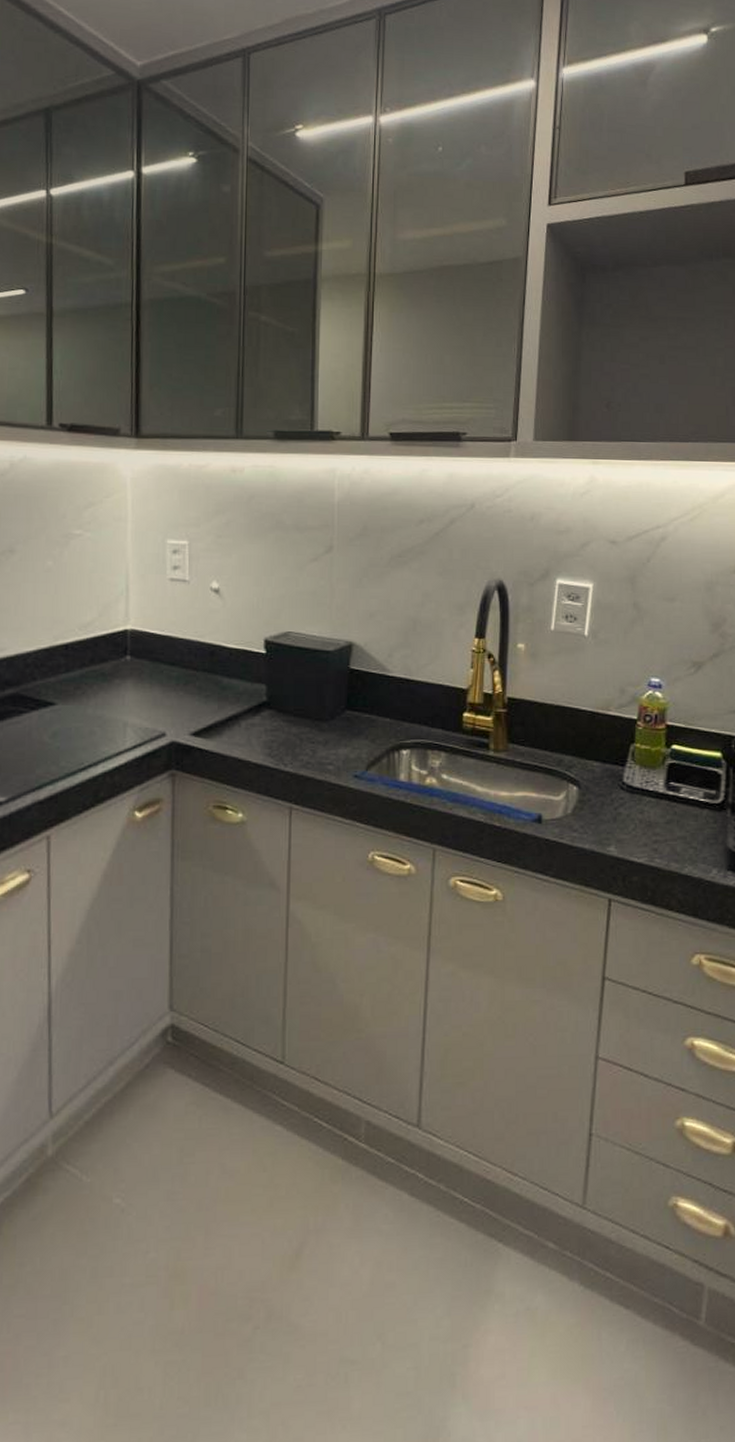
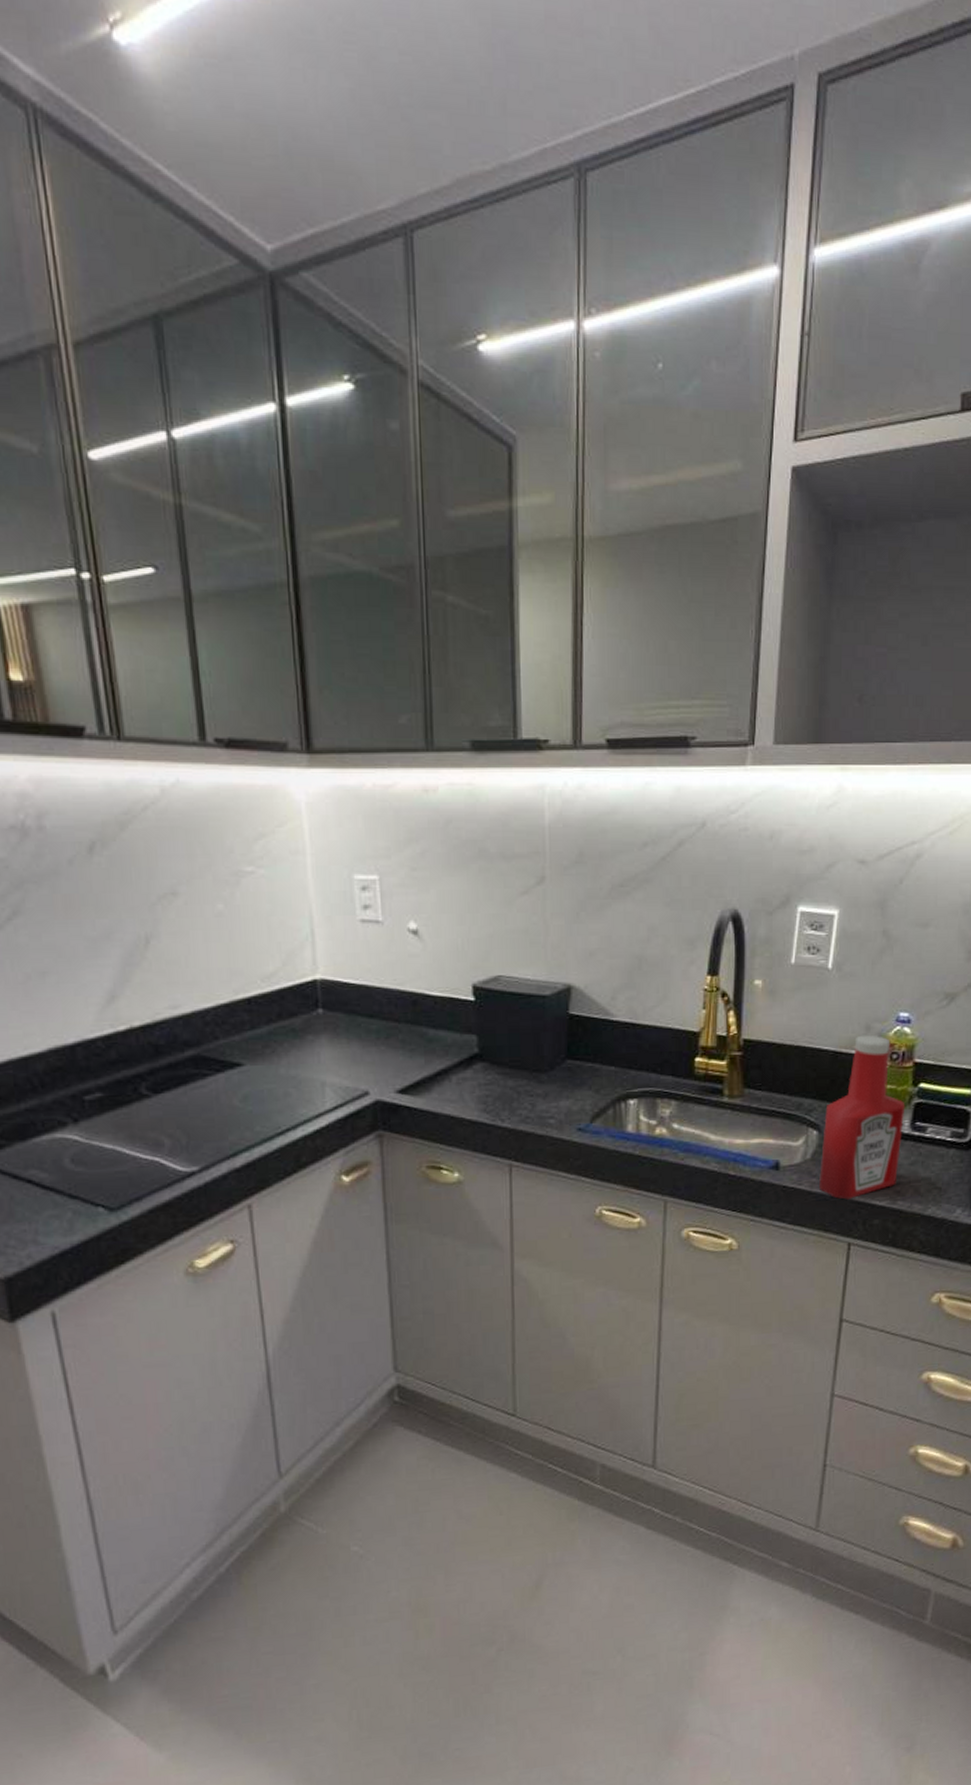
ketchup bottle: none [580,697,660,855] -> present [819,1034,906,1200]

